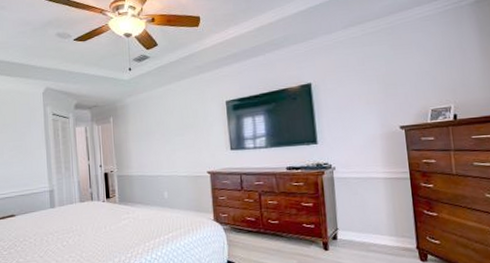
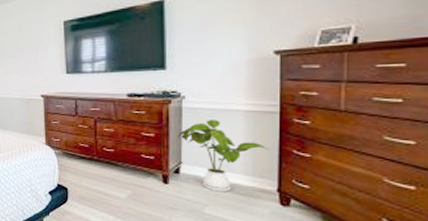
house plant: none [332,187,406,254] -> present [178,120,269,193]

